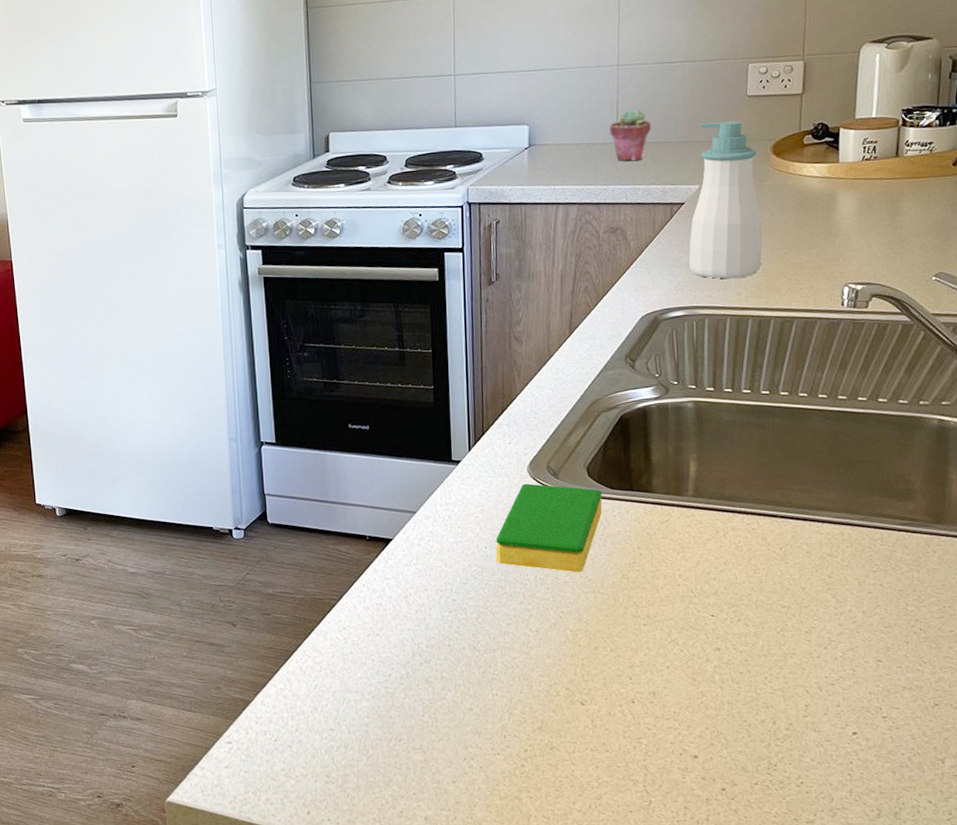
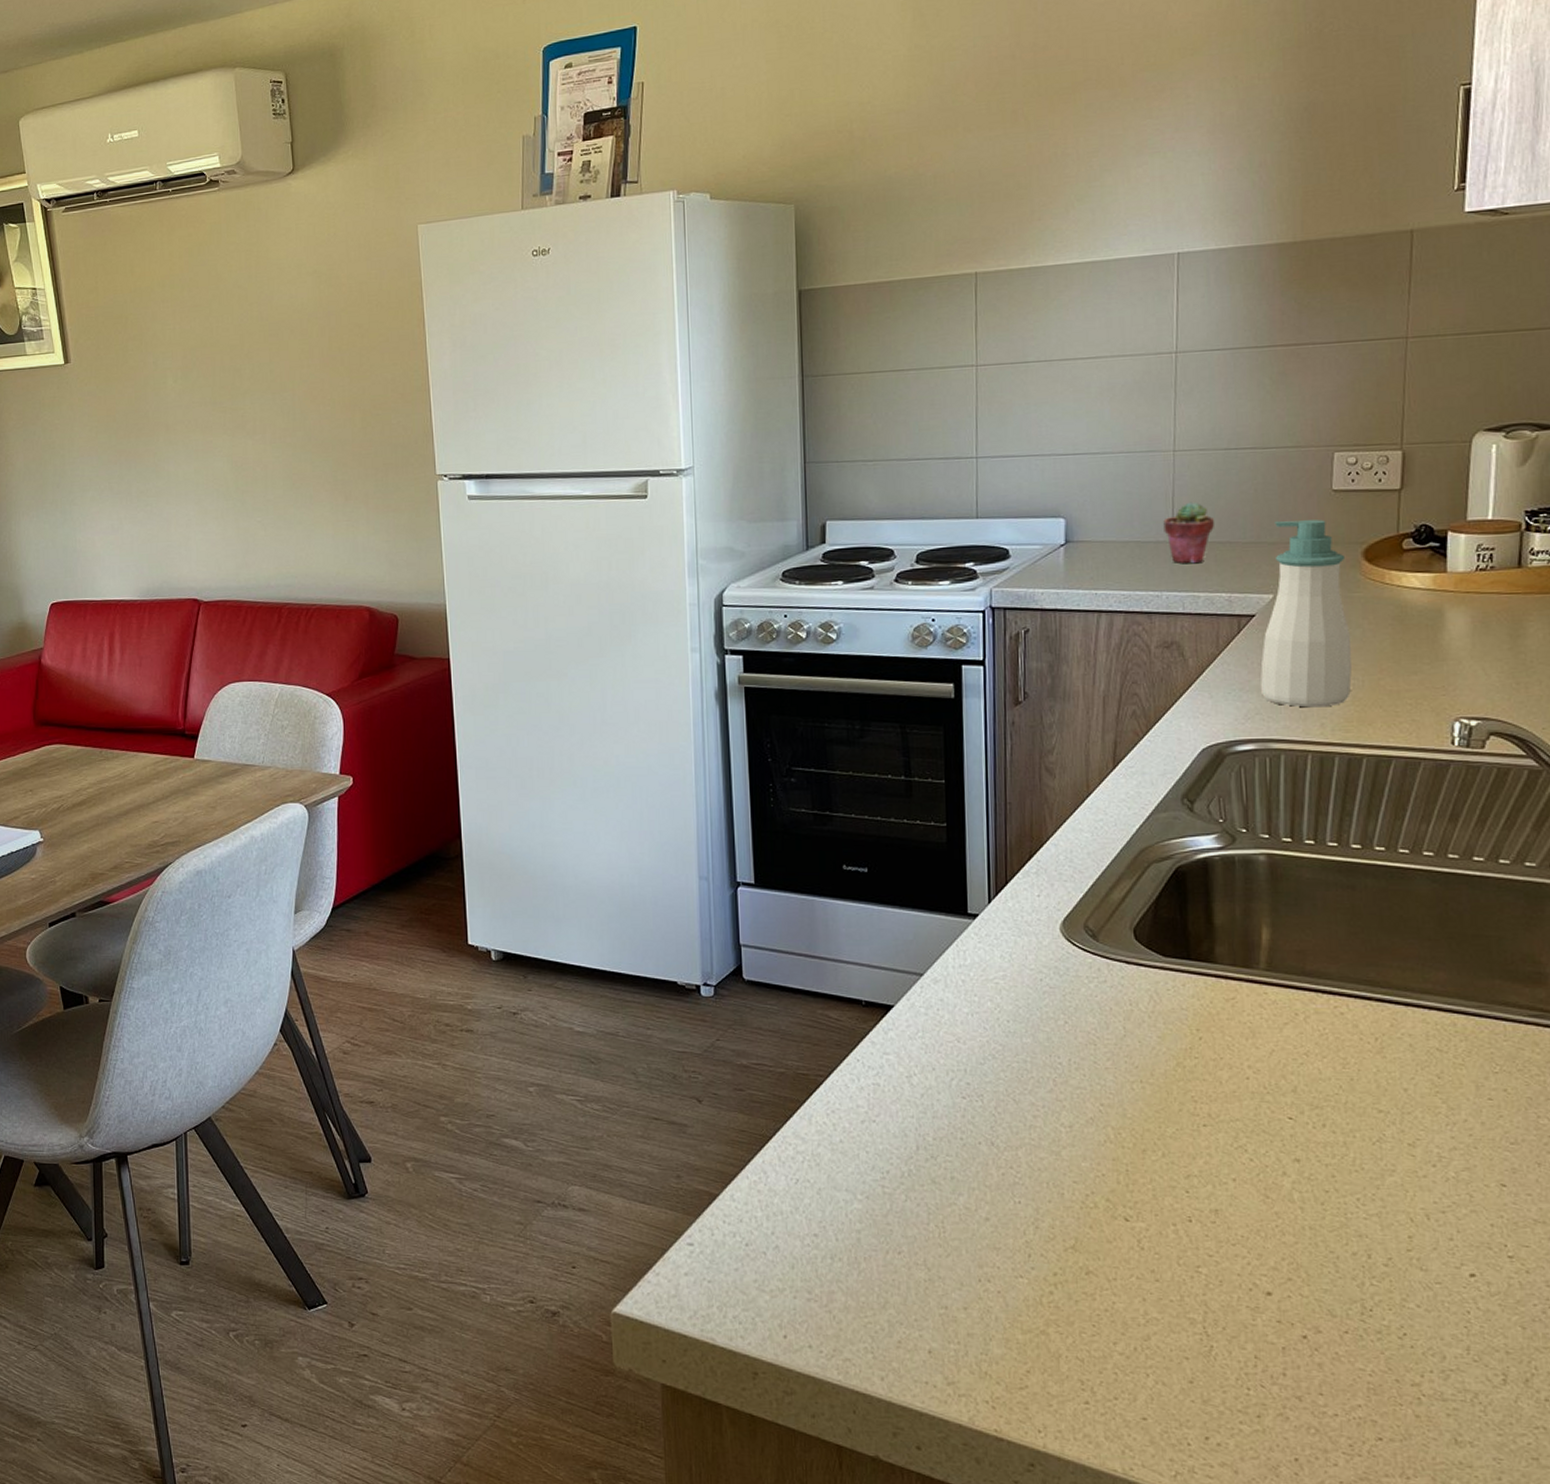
dish sponge: present [495,483,603,573] -> none [1020,945,1153,1057]

